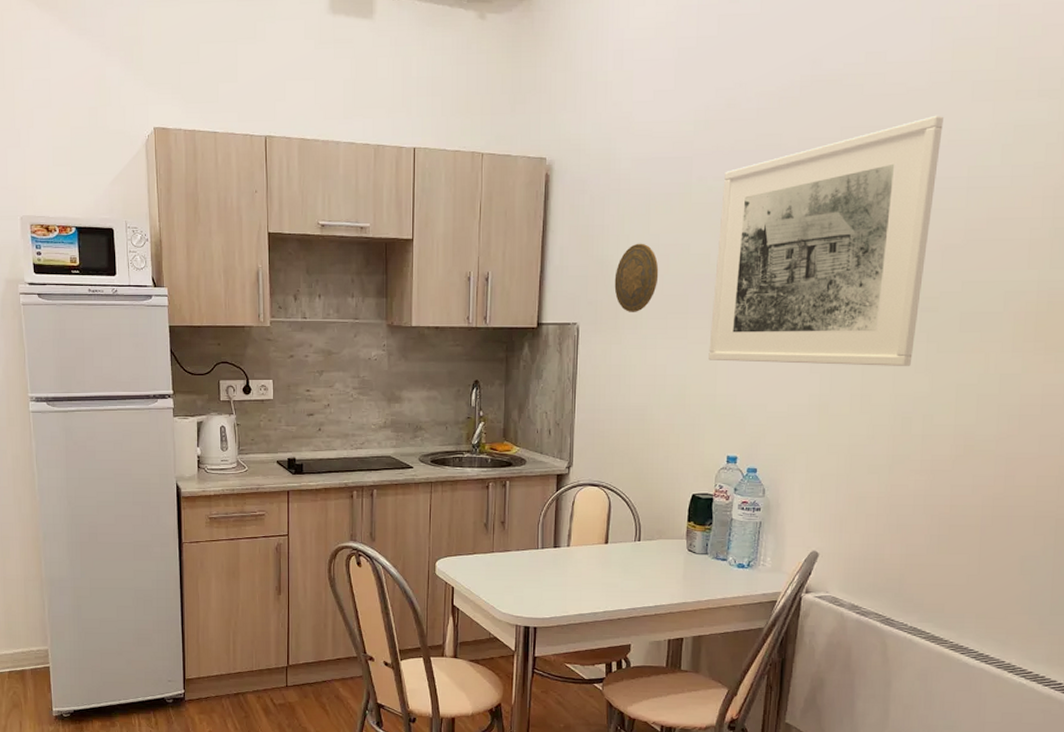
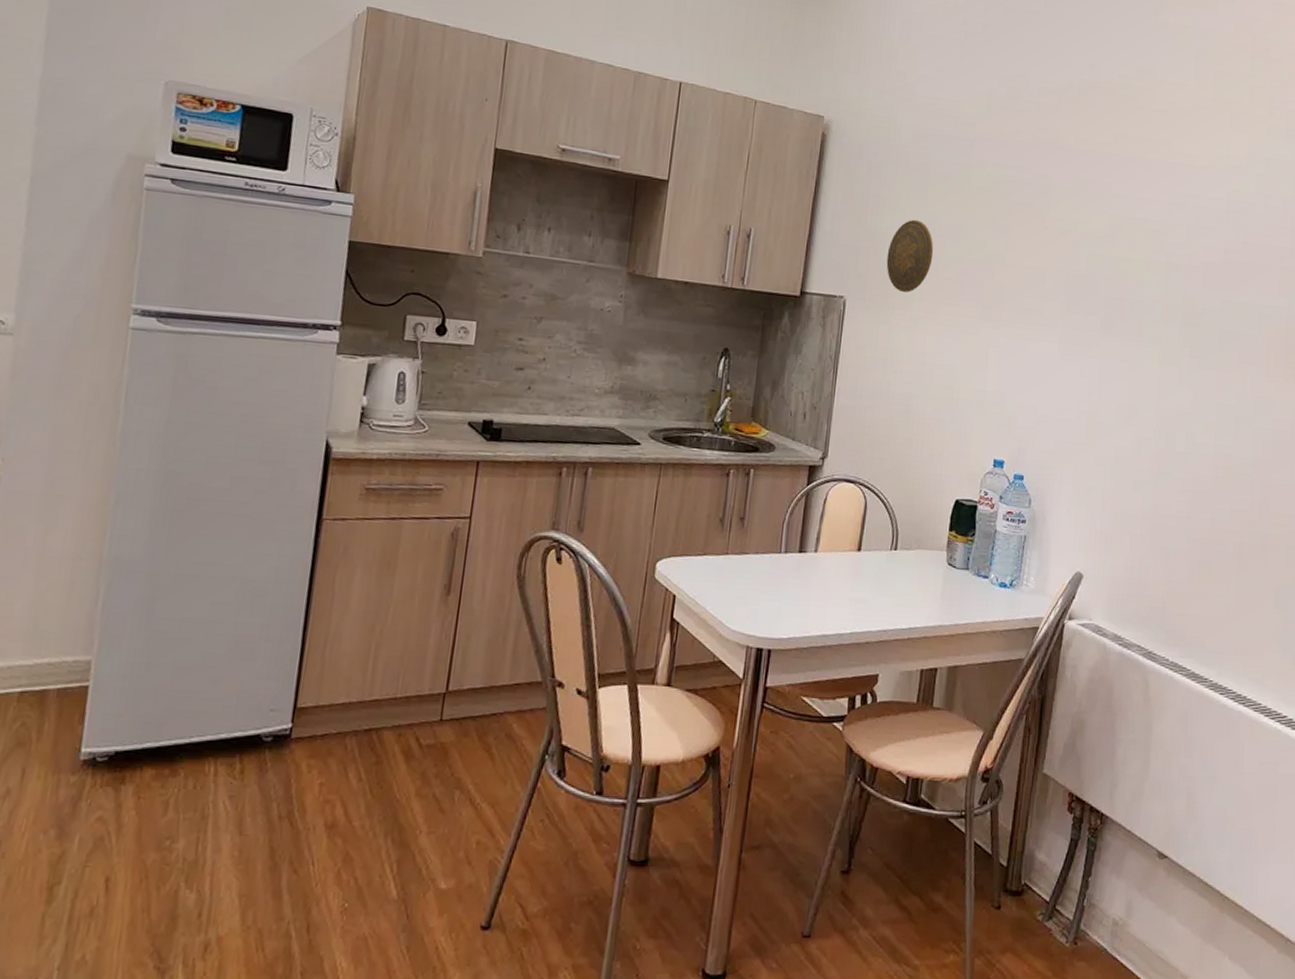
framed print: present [708,115,943,366] -> none [979,137,1206,380]

